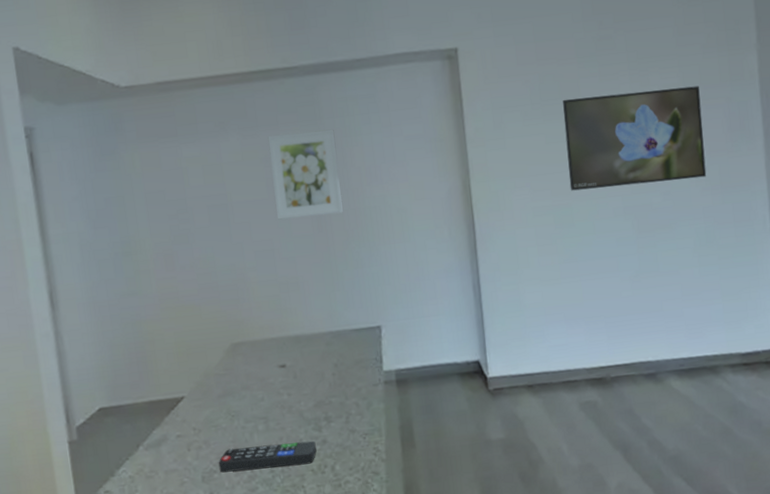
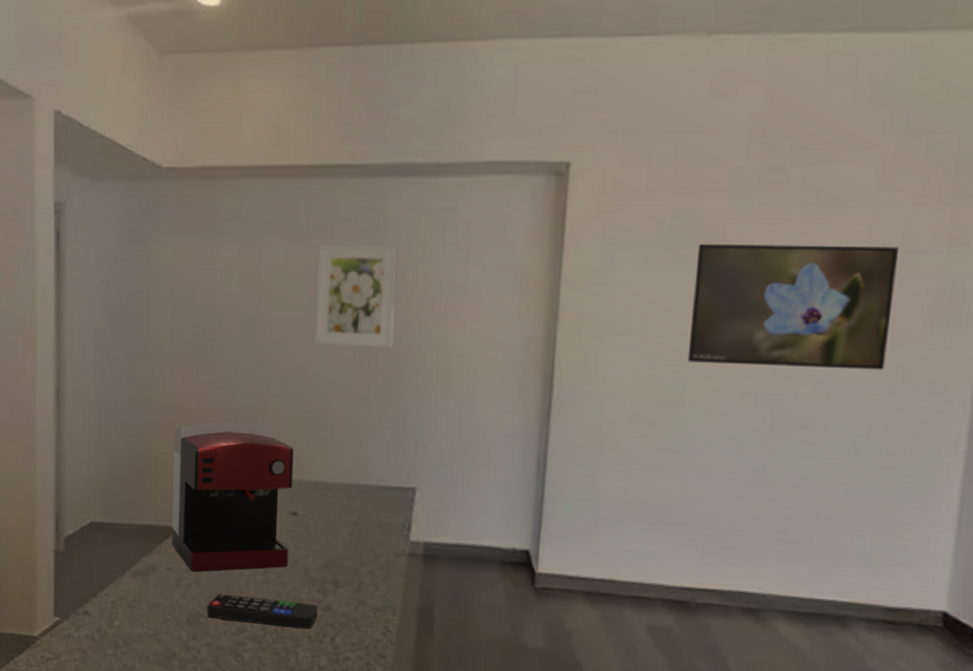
coffee maker: none [165,294,285,435] -> present [171,421,294,572]

